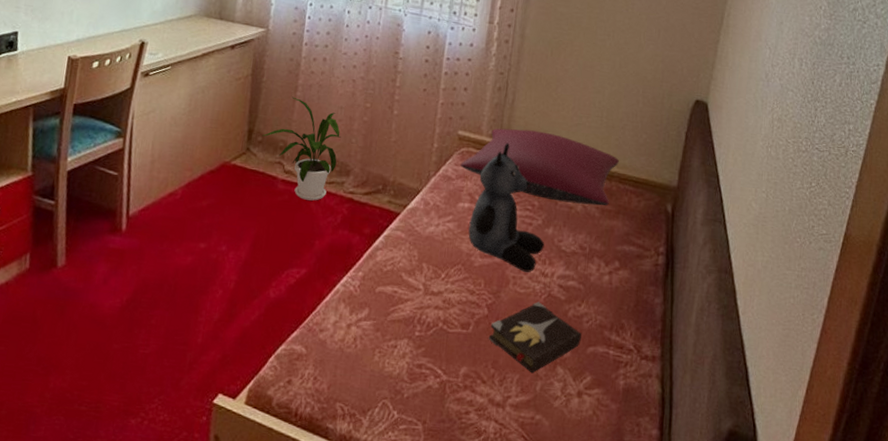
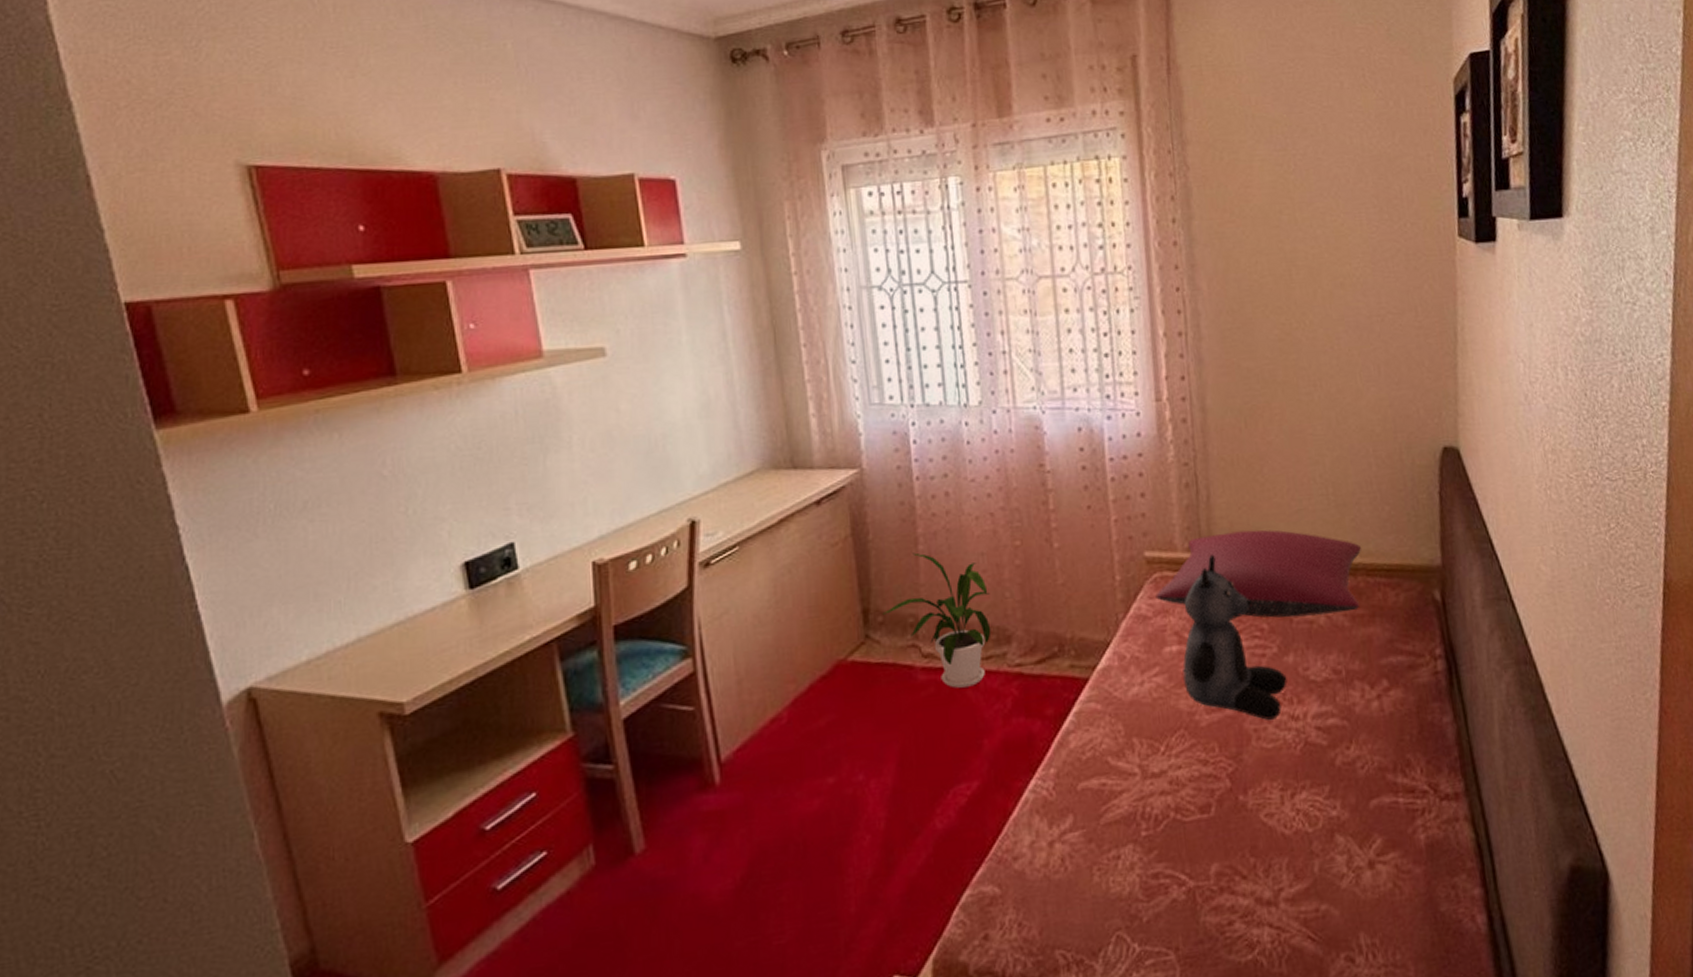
hardback book: present [488,302,582,374] -> none [1238,755,1359,852]

